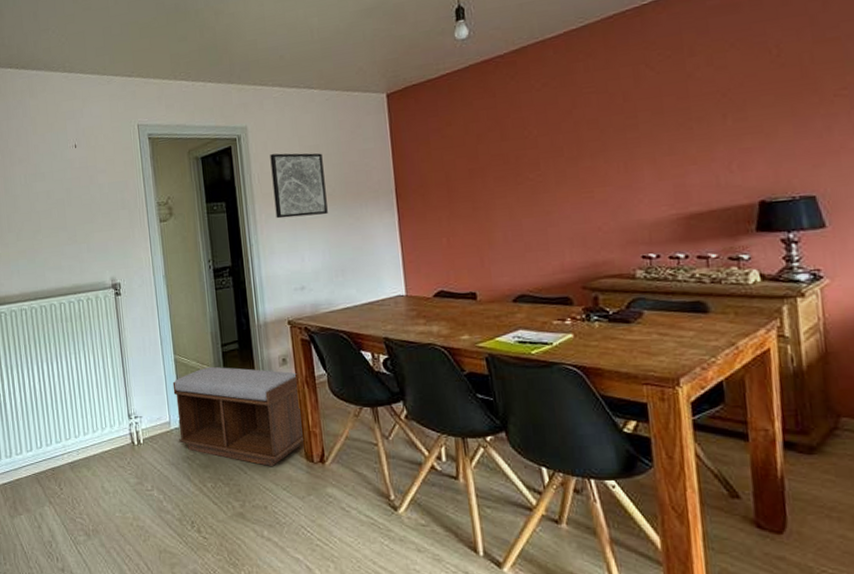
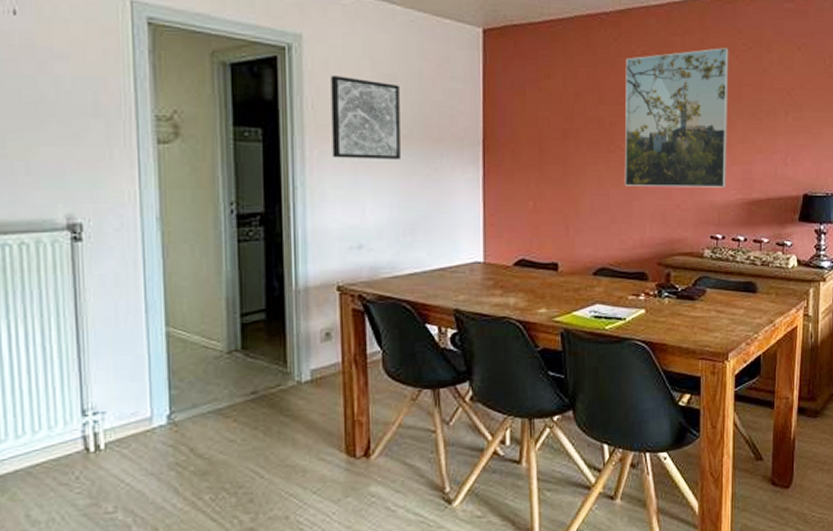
bench: present [172,366,305,466] -> none [160,342,346,466]
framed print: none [525,62,655,215] -> present [624,48,729,188]

